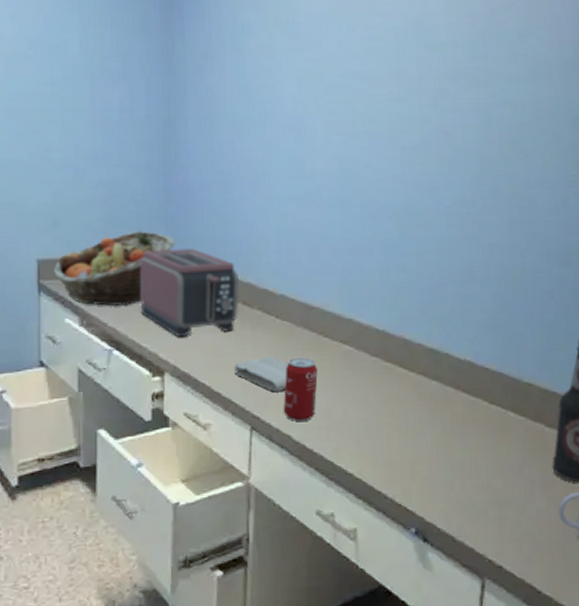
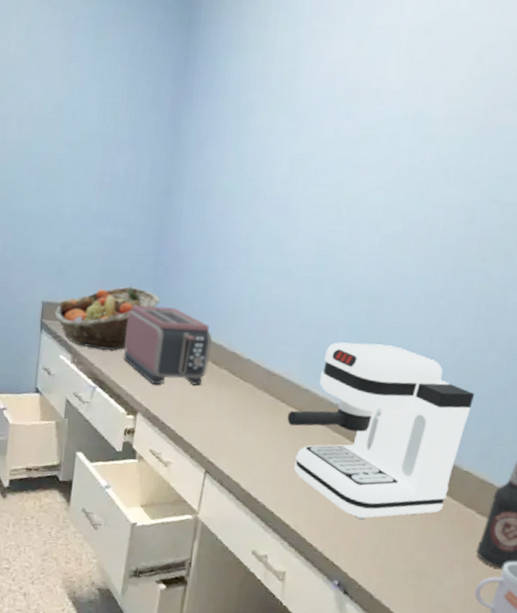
washcloth: present [233,356,288,391] -> none [196,411,246,444]
beverage can: present [283,358,318,421] -> none [235,417,271,473]
coffee maker: none [333,260,522,454] -> present [287,342,475,519]

